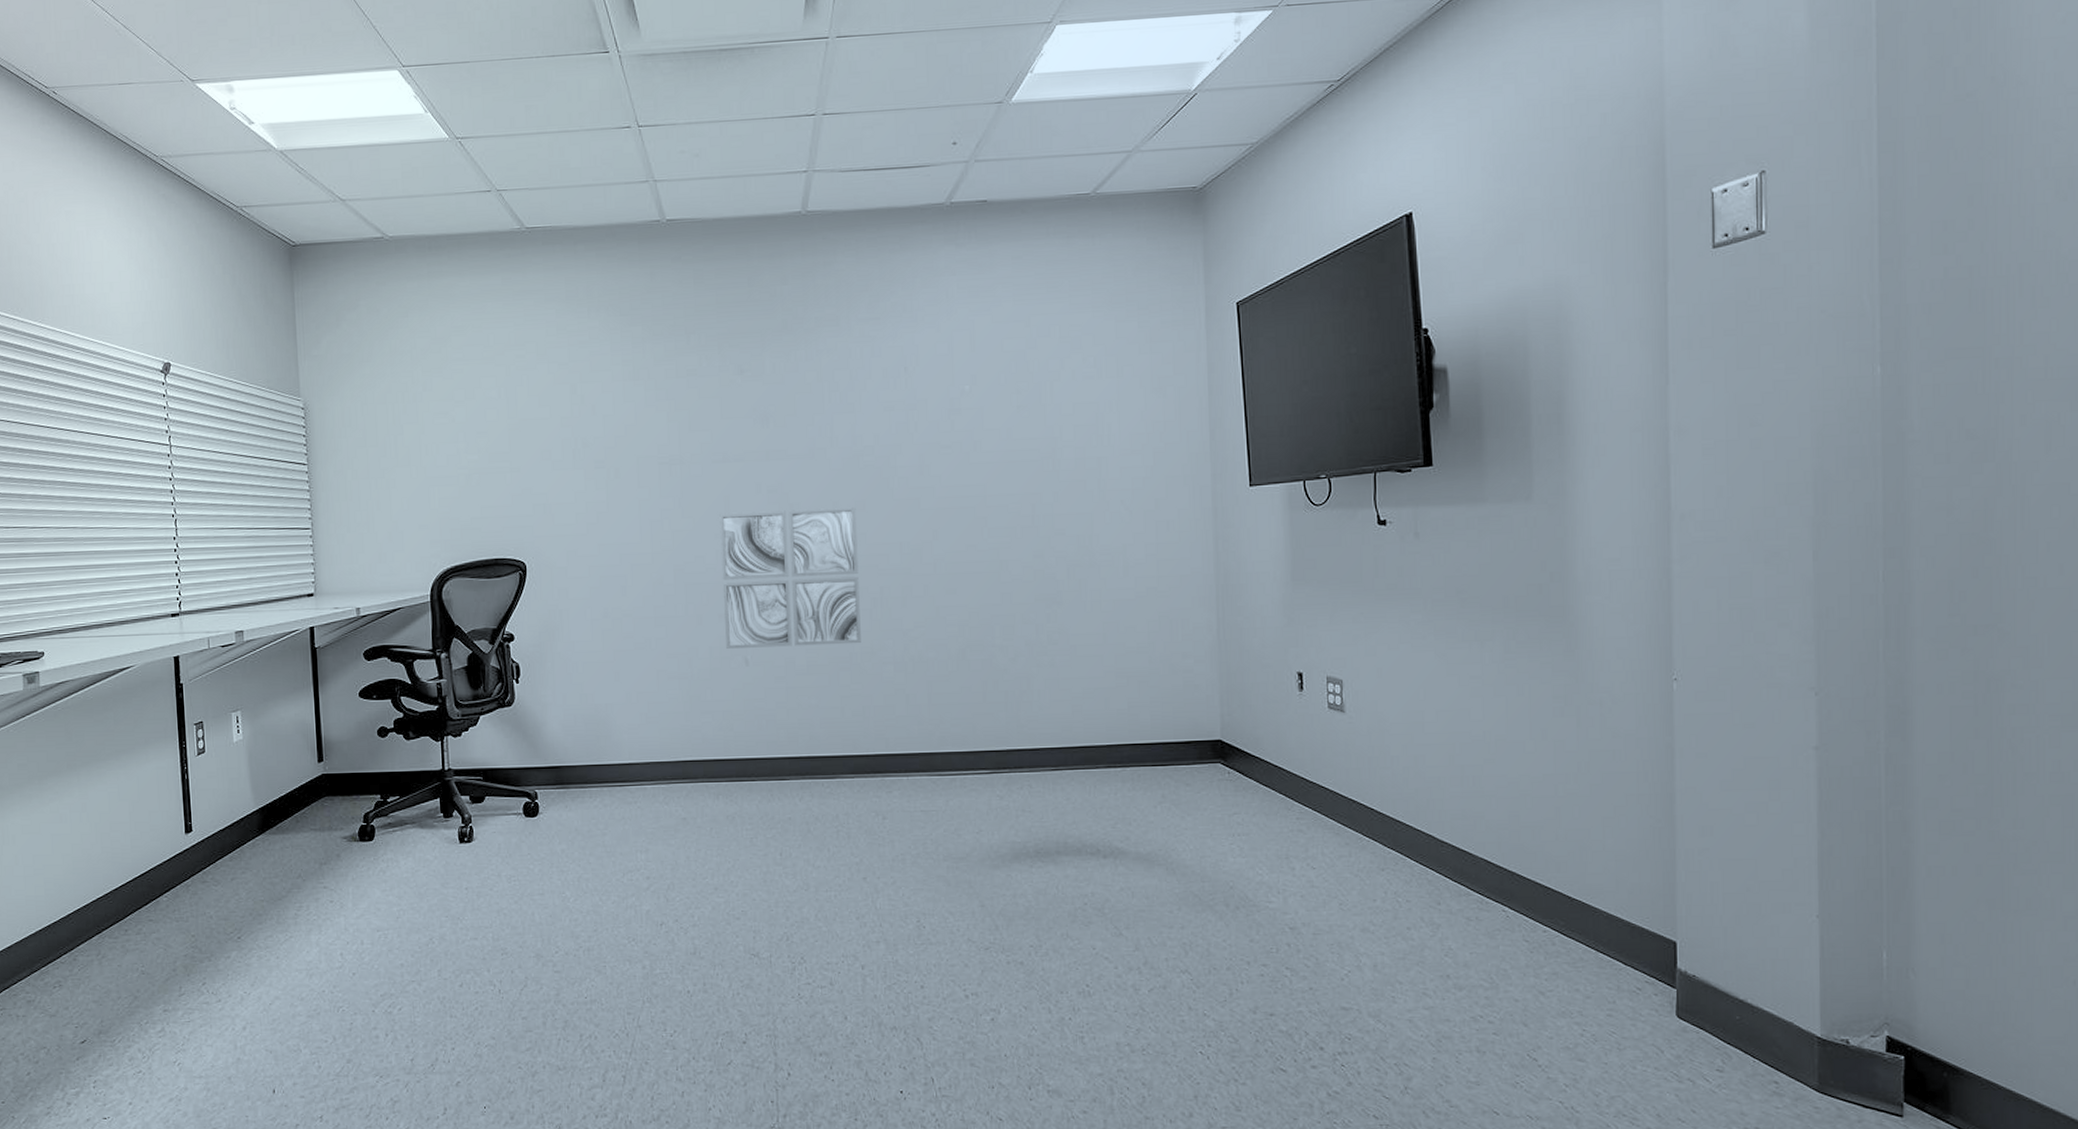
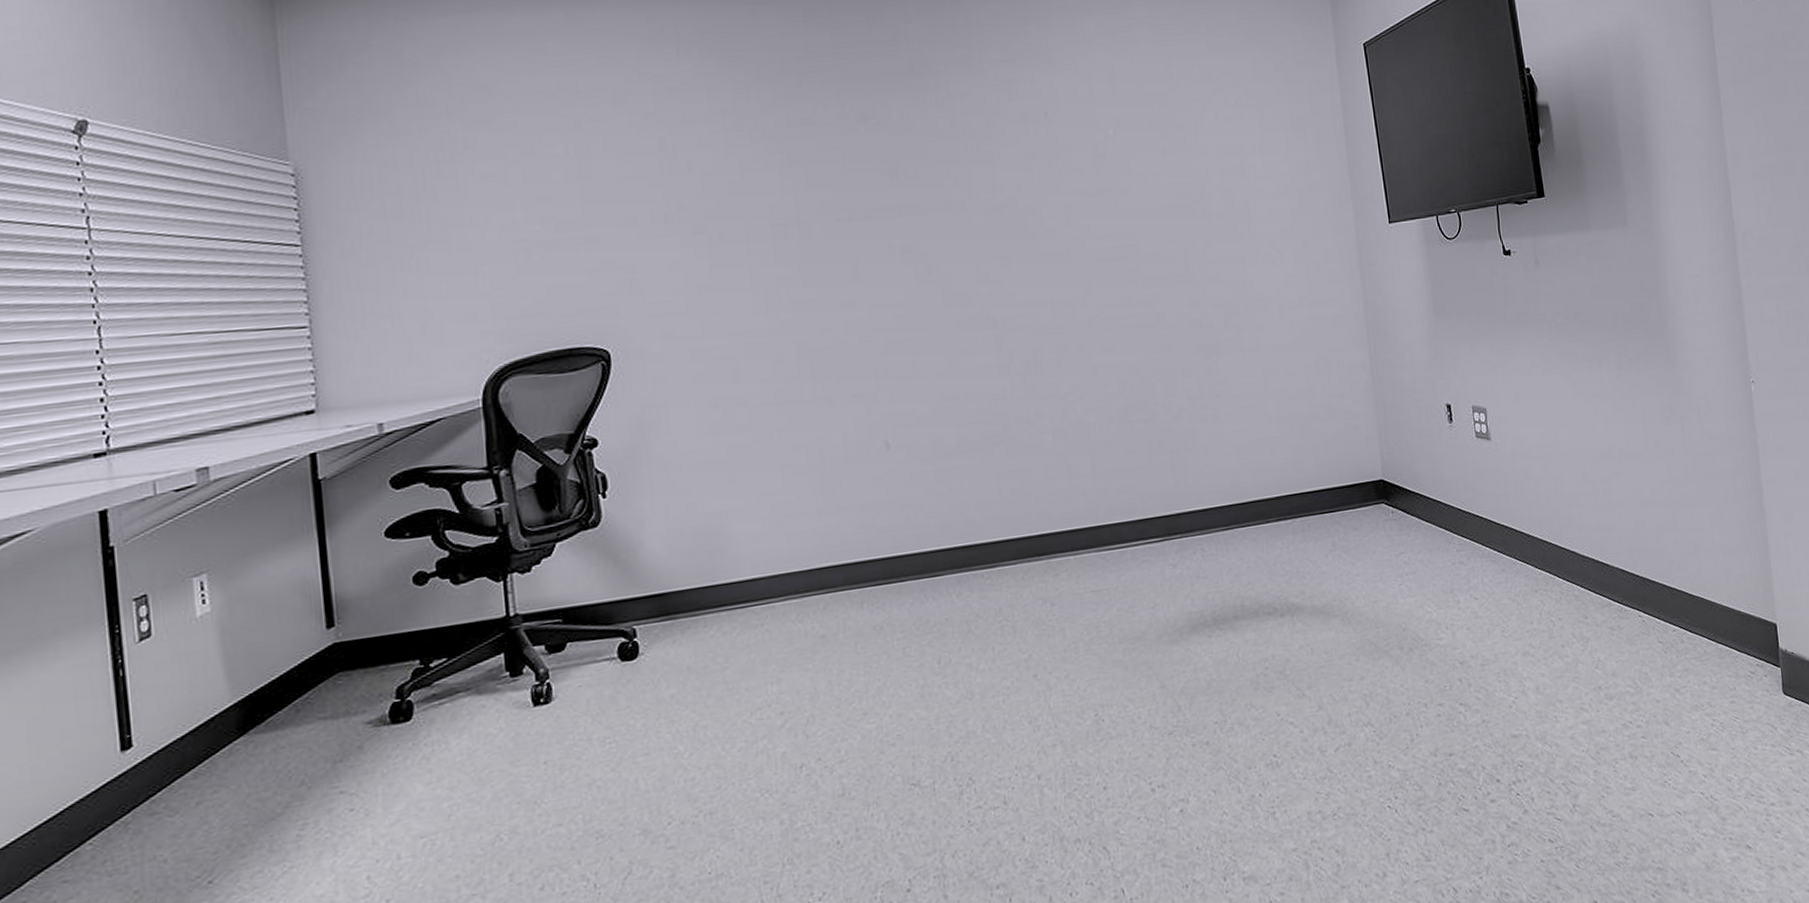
wall art: present [719,507,861,649] -> none [847,264,1016,433]

